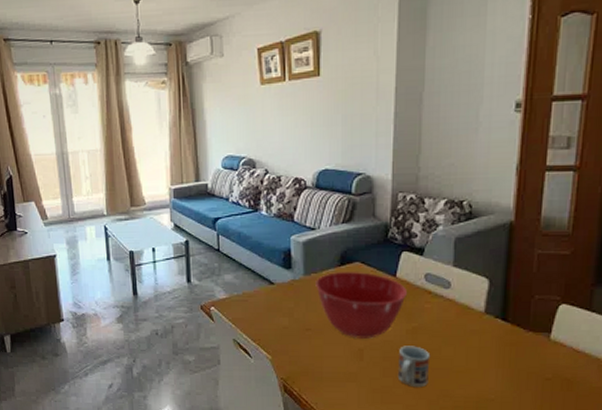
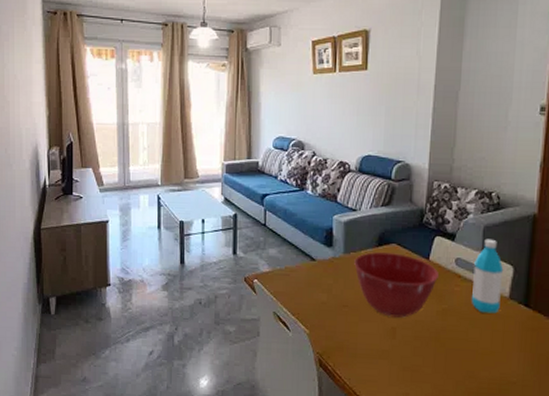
cup: present [397,346,431,388] -> none [427,326,458,368]
water bottle: none [444,251,478,329] -> present [472,238,504,314]

